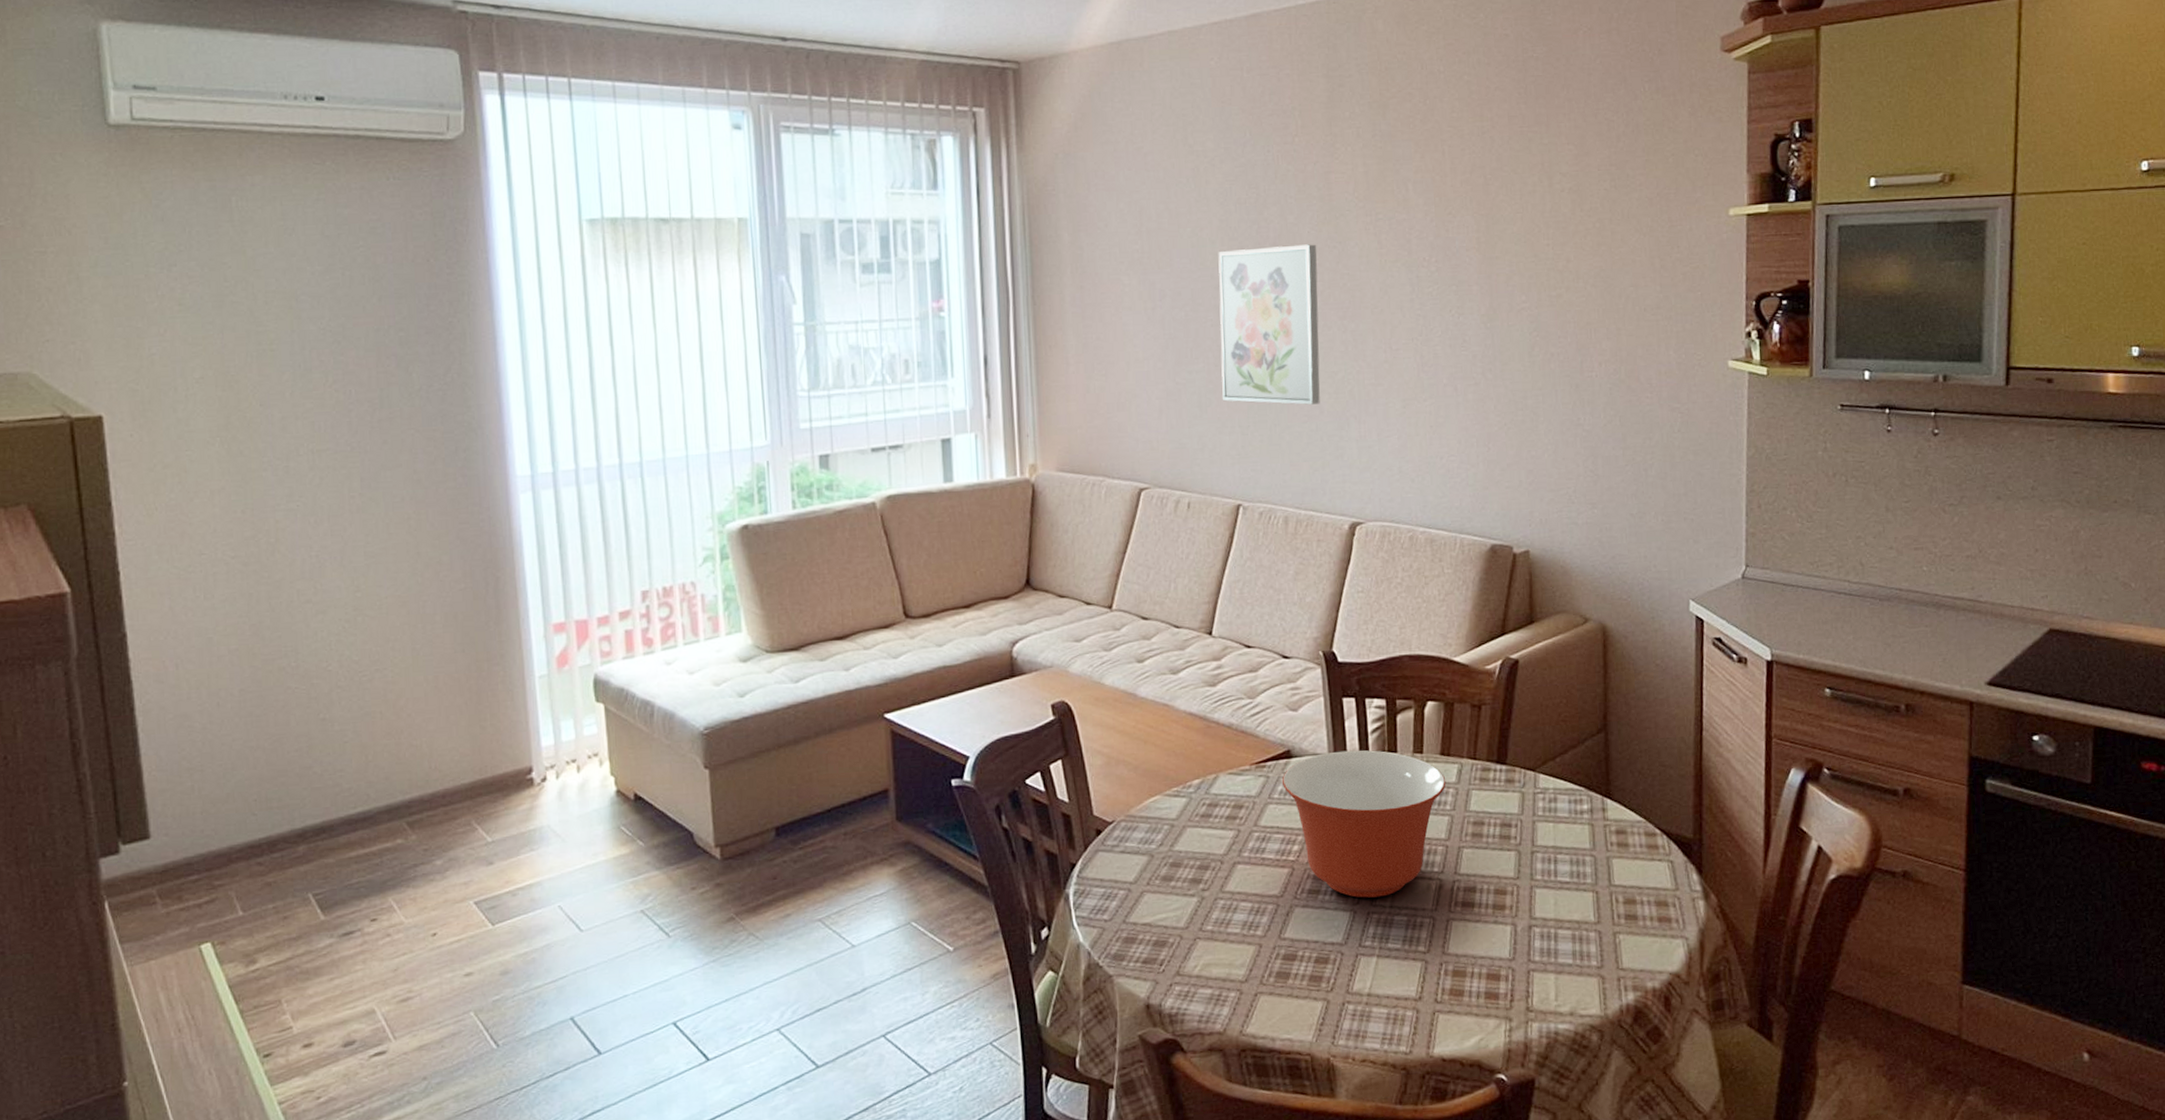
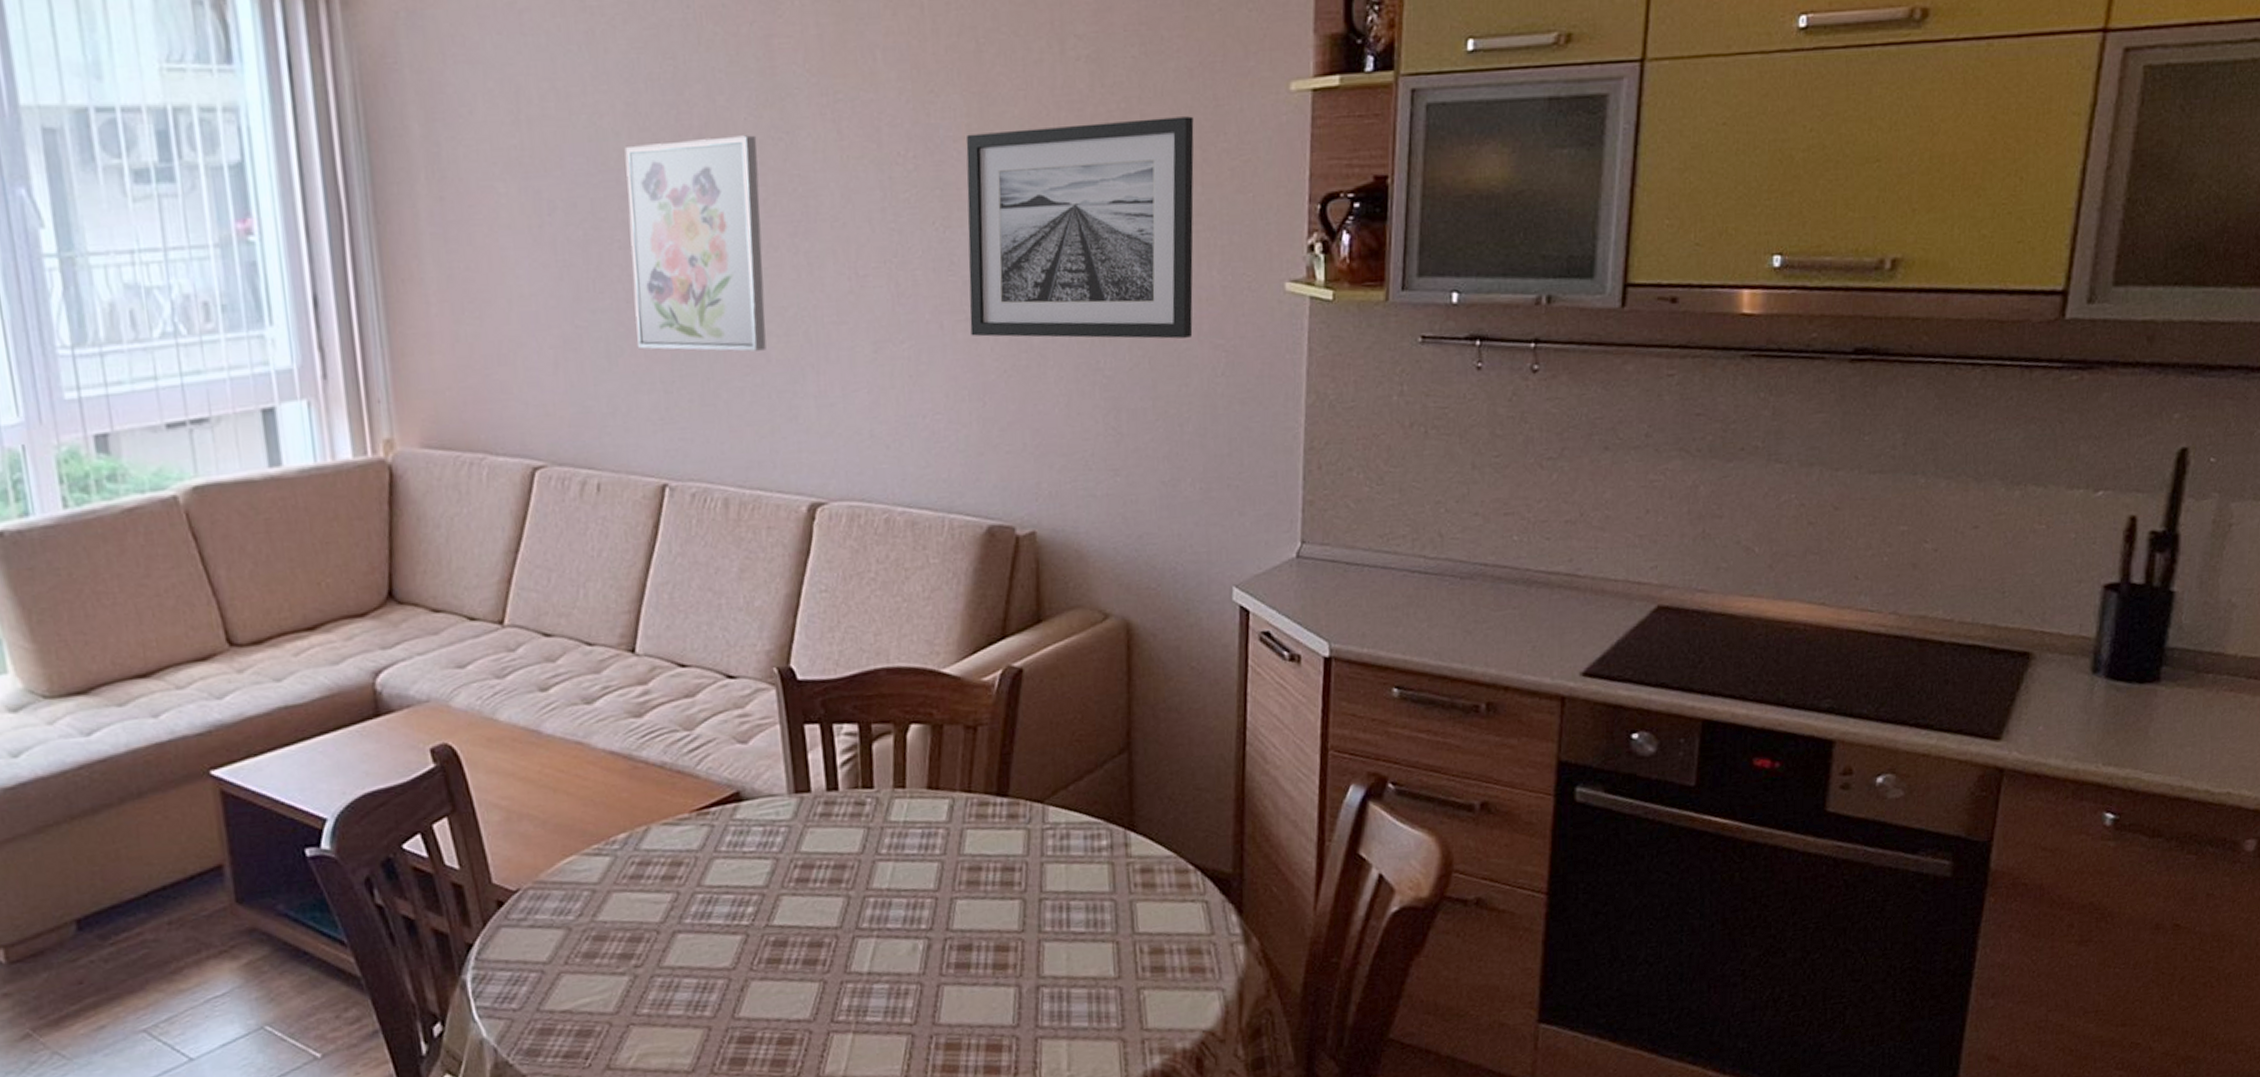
mixing bowl: present [1281,750,1446,898] -> none [730,787,935,965]
wall art: none [1476,234,1655,403] -> present [966,116,1194,339]

